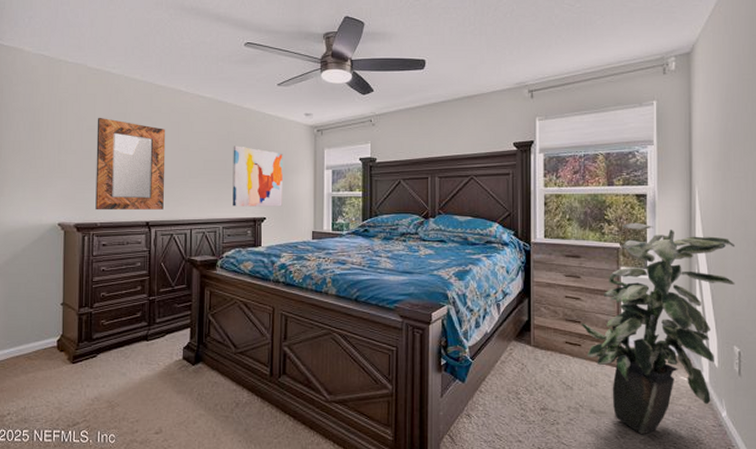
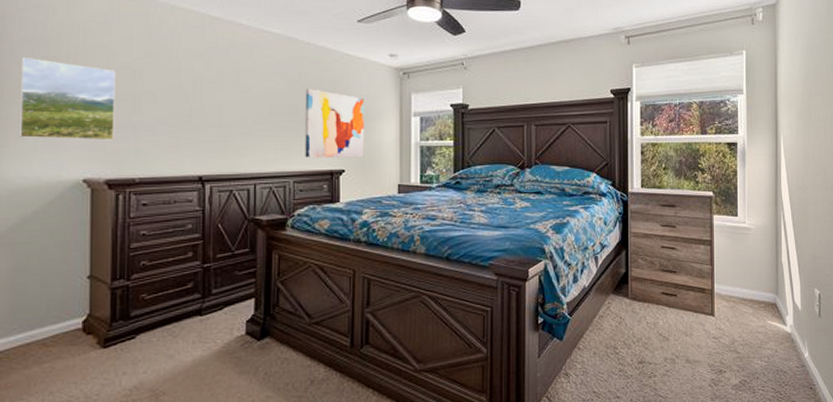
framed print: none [12,123,84,191] -> present [18,56,117,141]
home mirror: present [95,117,166,211] -> none [133,52,223,164]
indoor plant: present [580,222,736,435] -> none [676,170,816,381]

